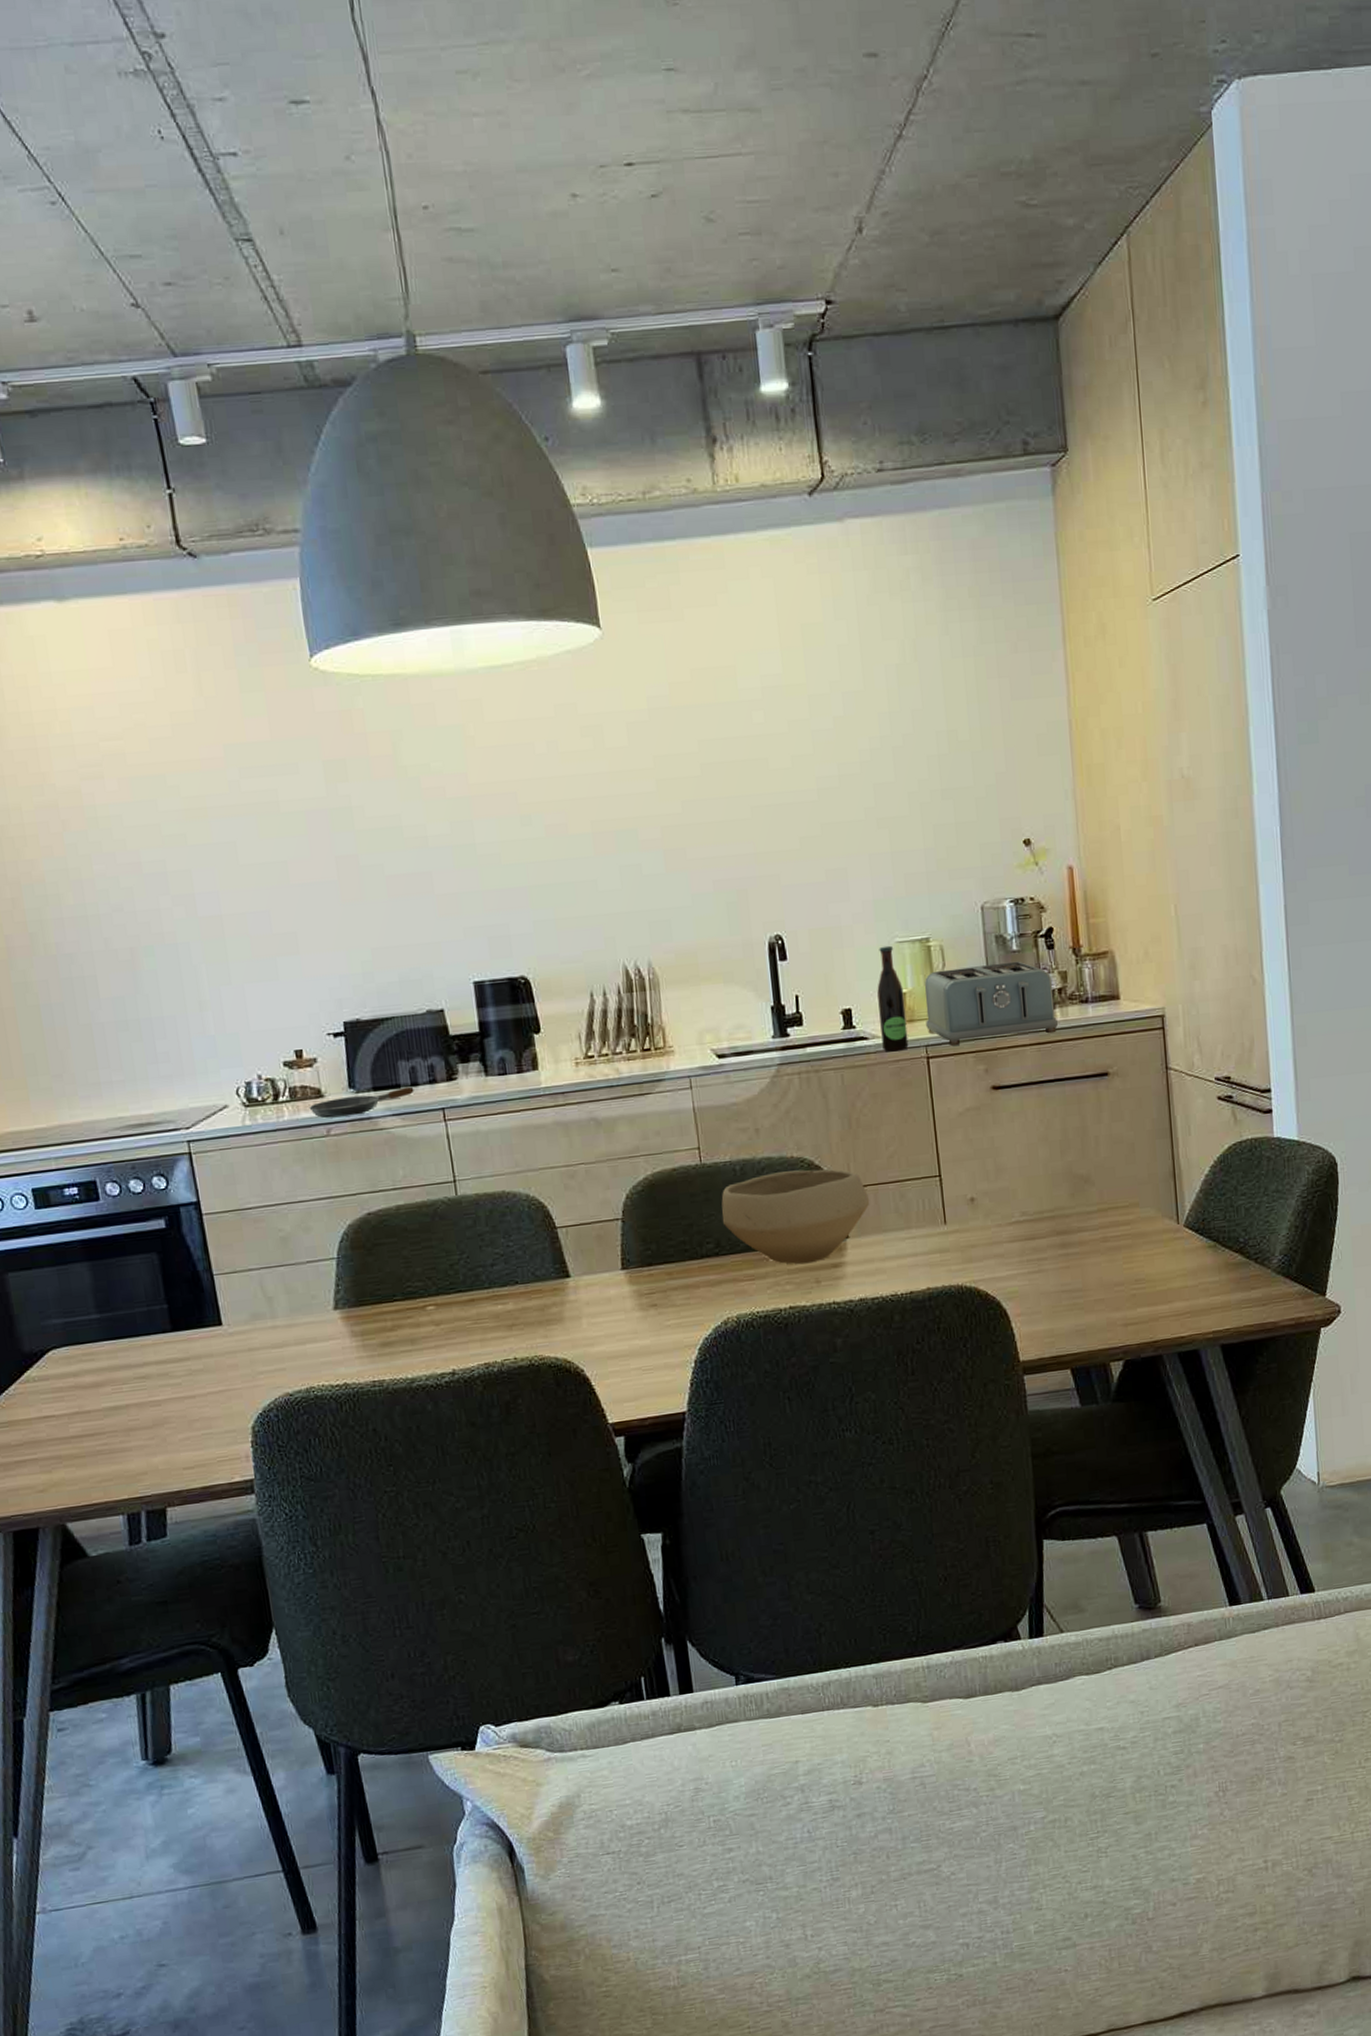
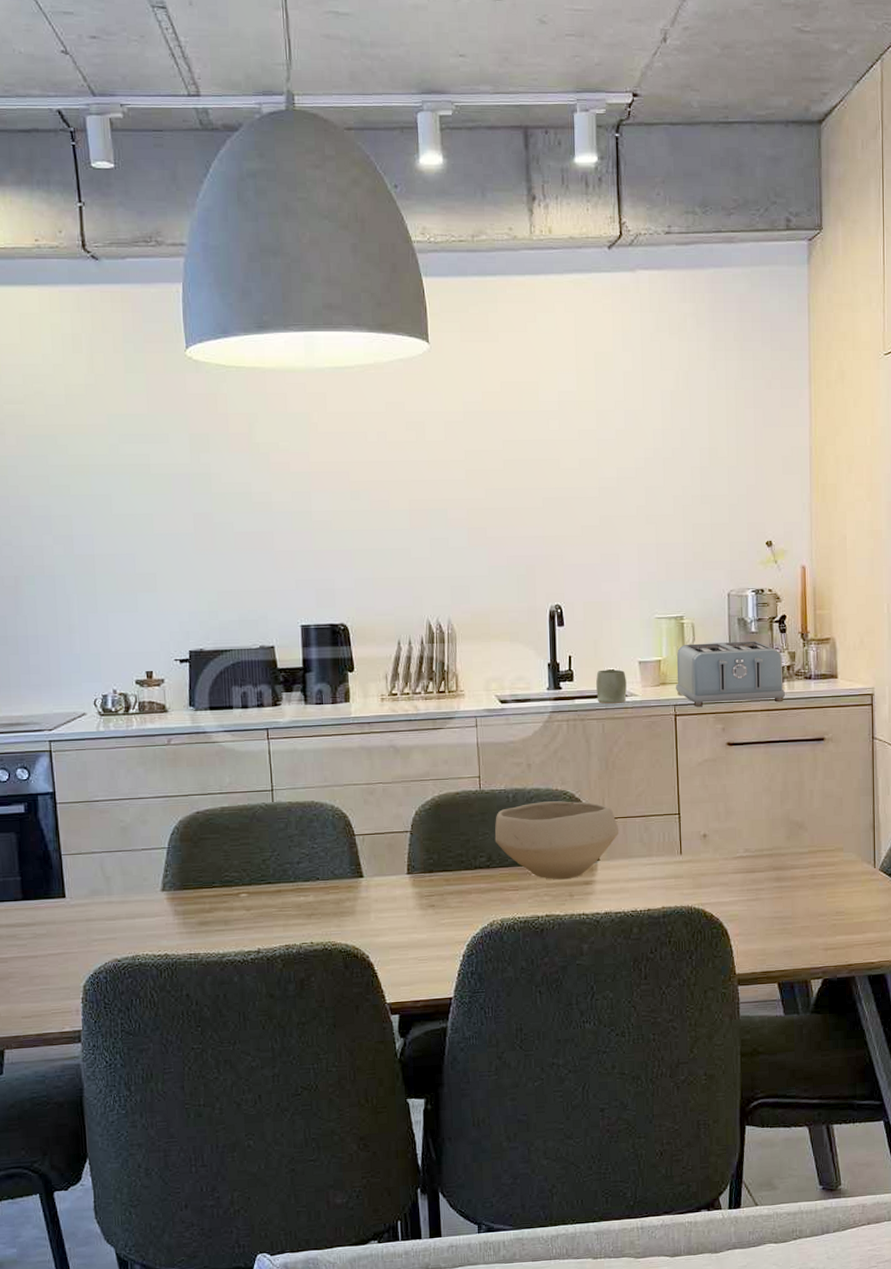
frying pan: present [309,1086,414,1119] -> none [154,708,244,730]
mug: none [829,1007,868,1051] -> present [595,669,627,705]
bottle: present [877,945,909,1052] -> none [637,620,660,708]

